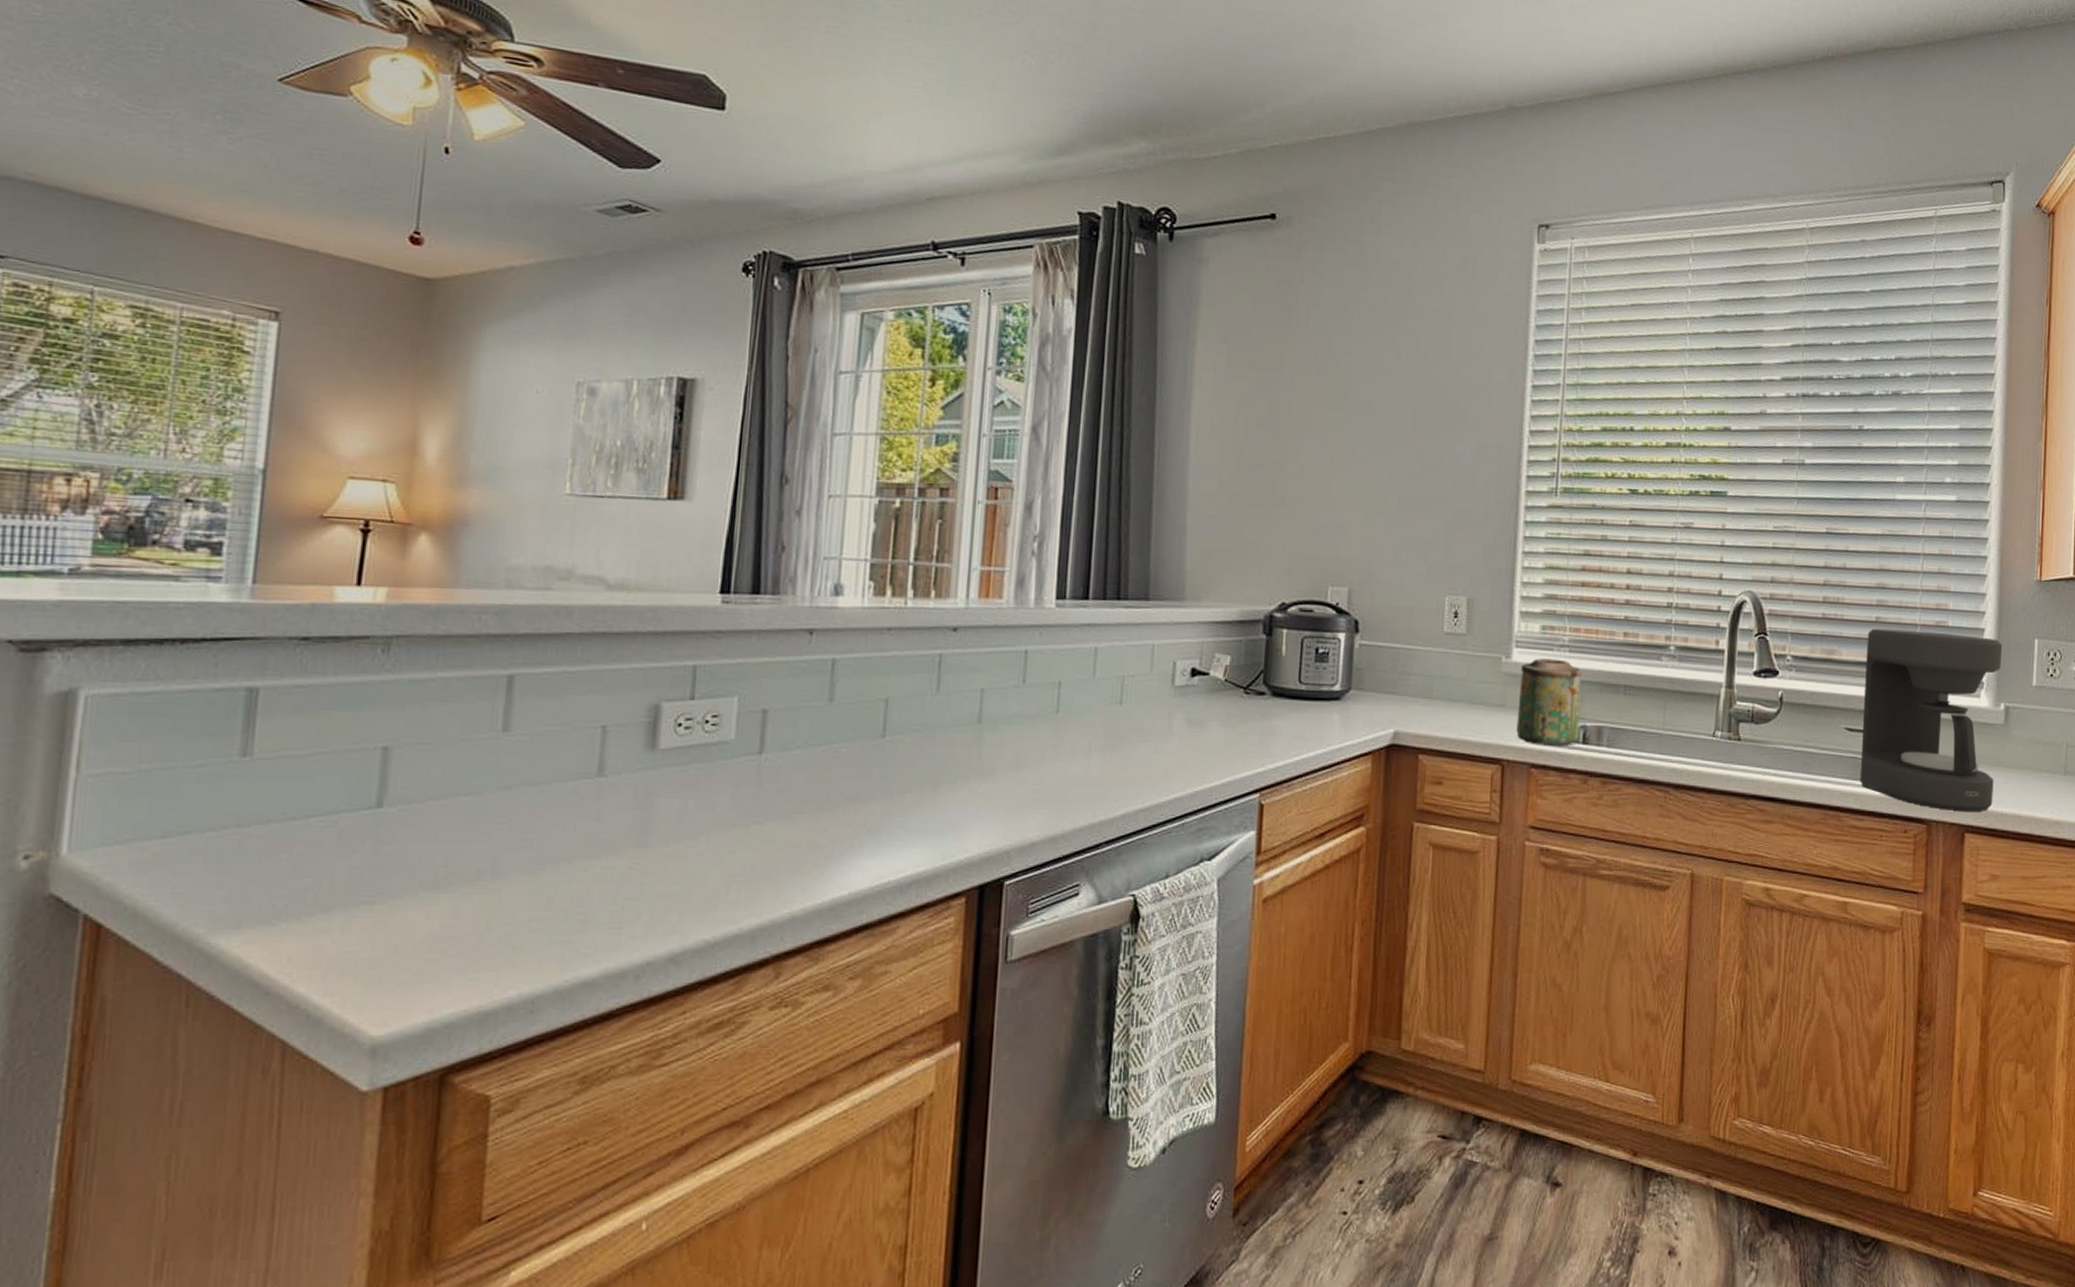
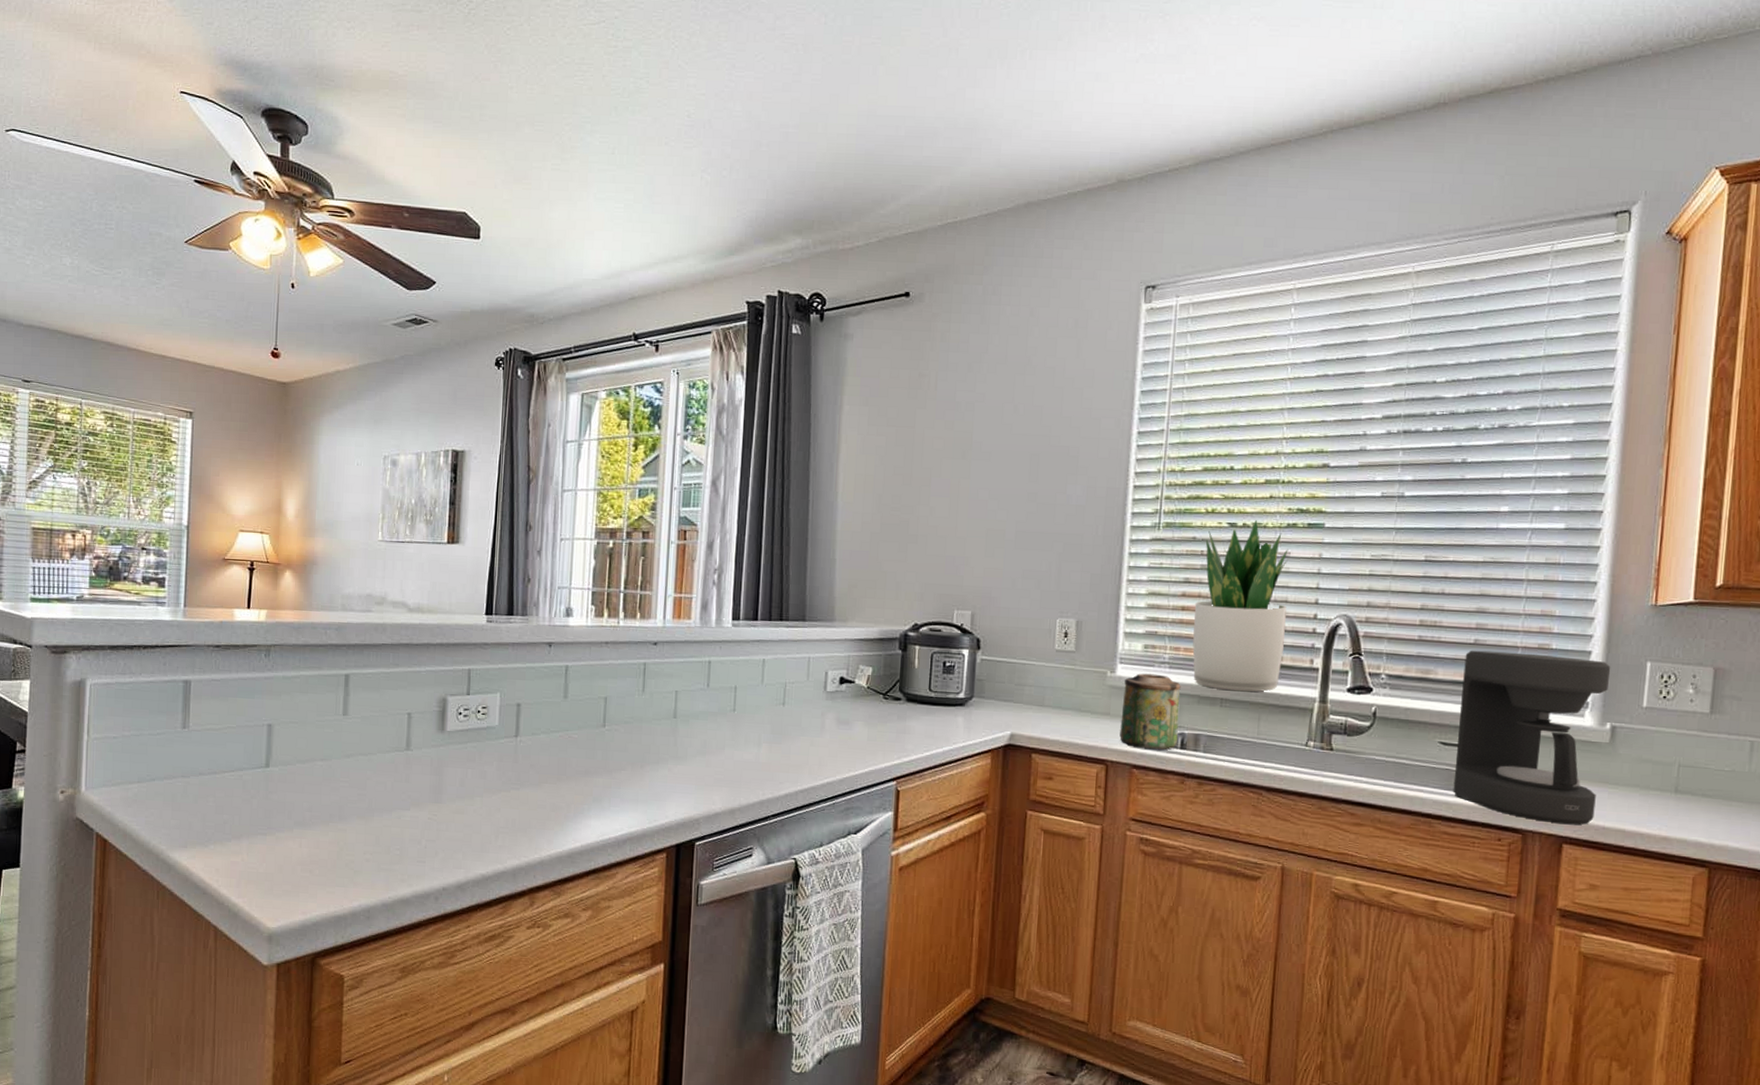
planter: none [1593,487,1692,678] -> present [1192,520,1289,692]

